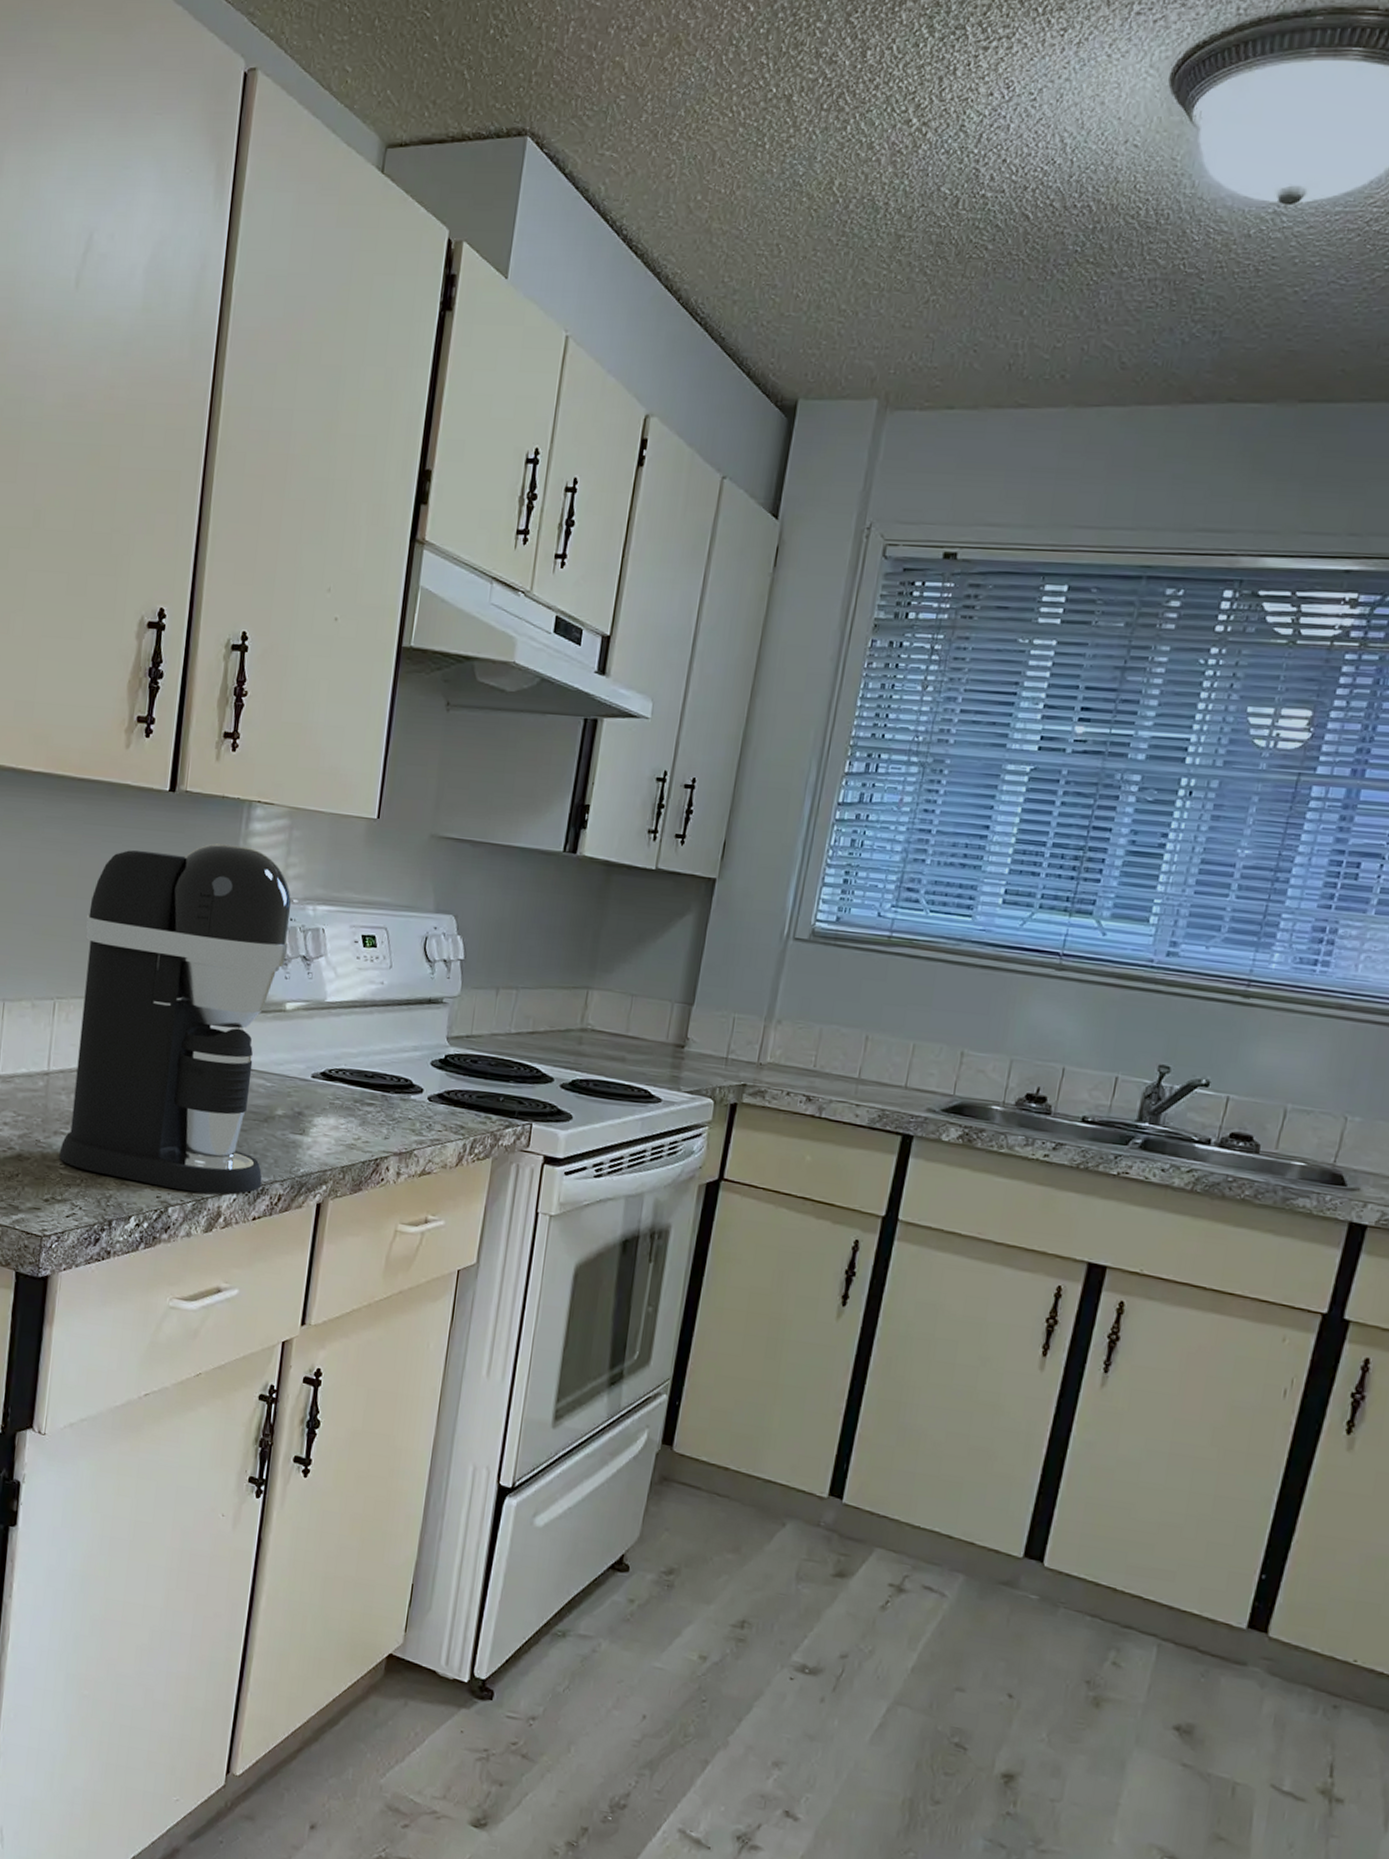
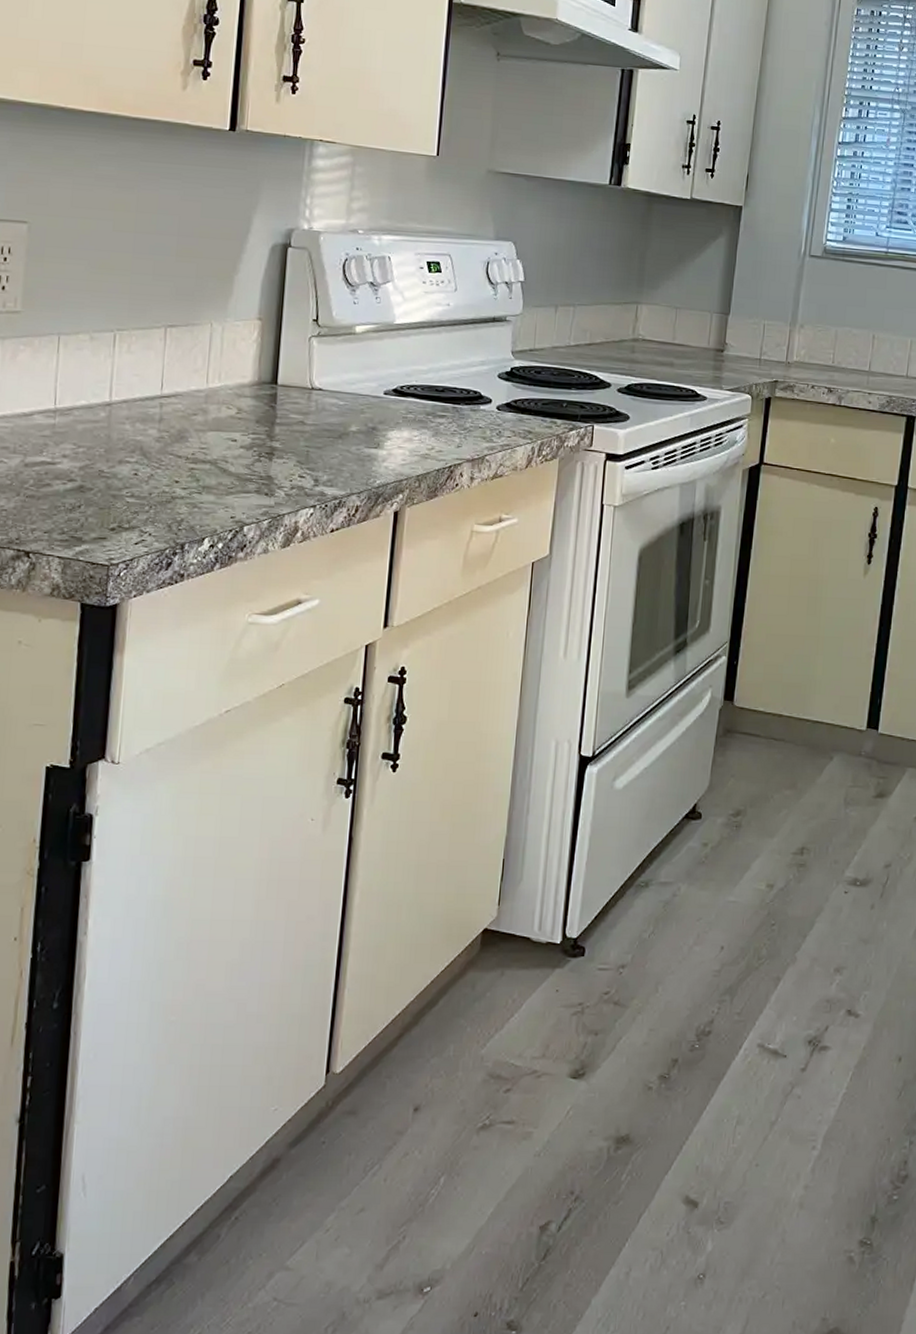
coffee maker: present [59,843,291,1195] -> none [125,179,357,511]

